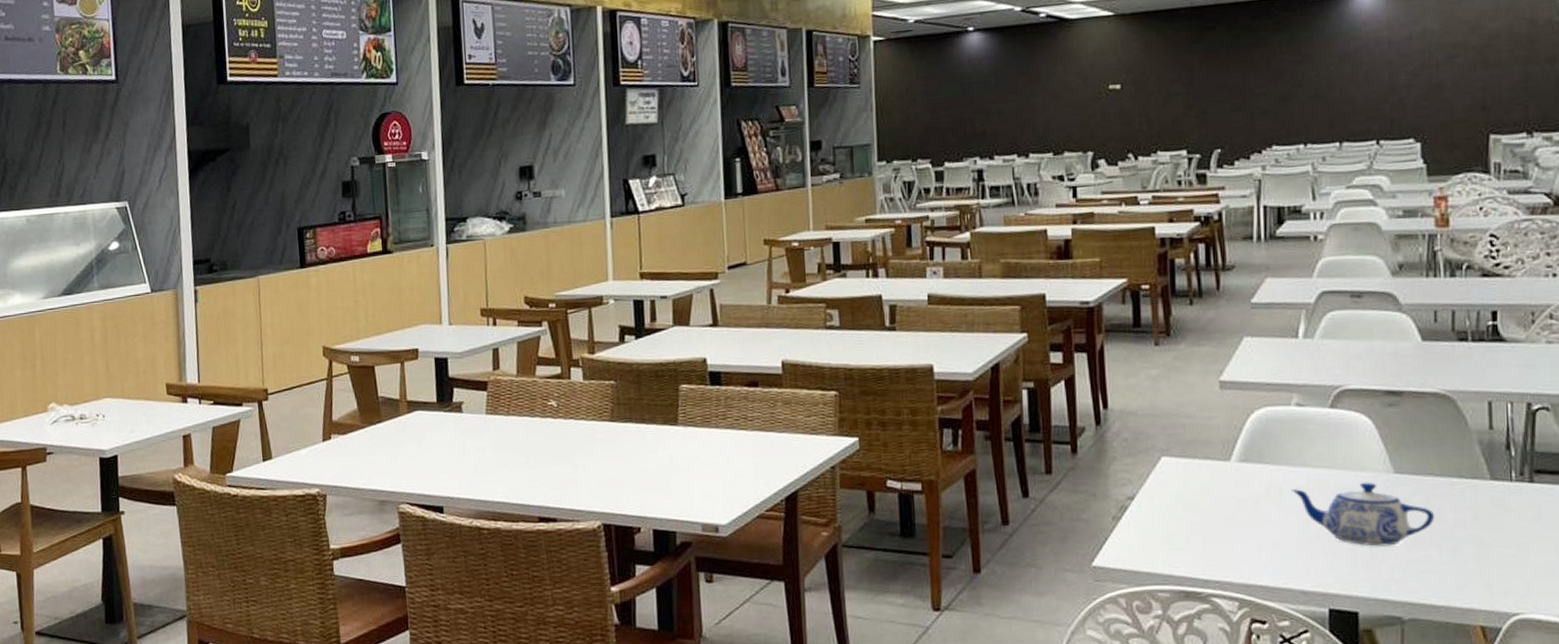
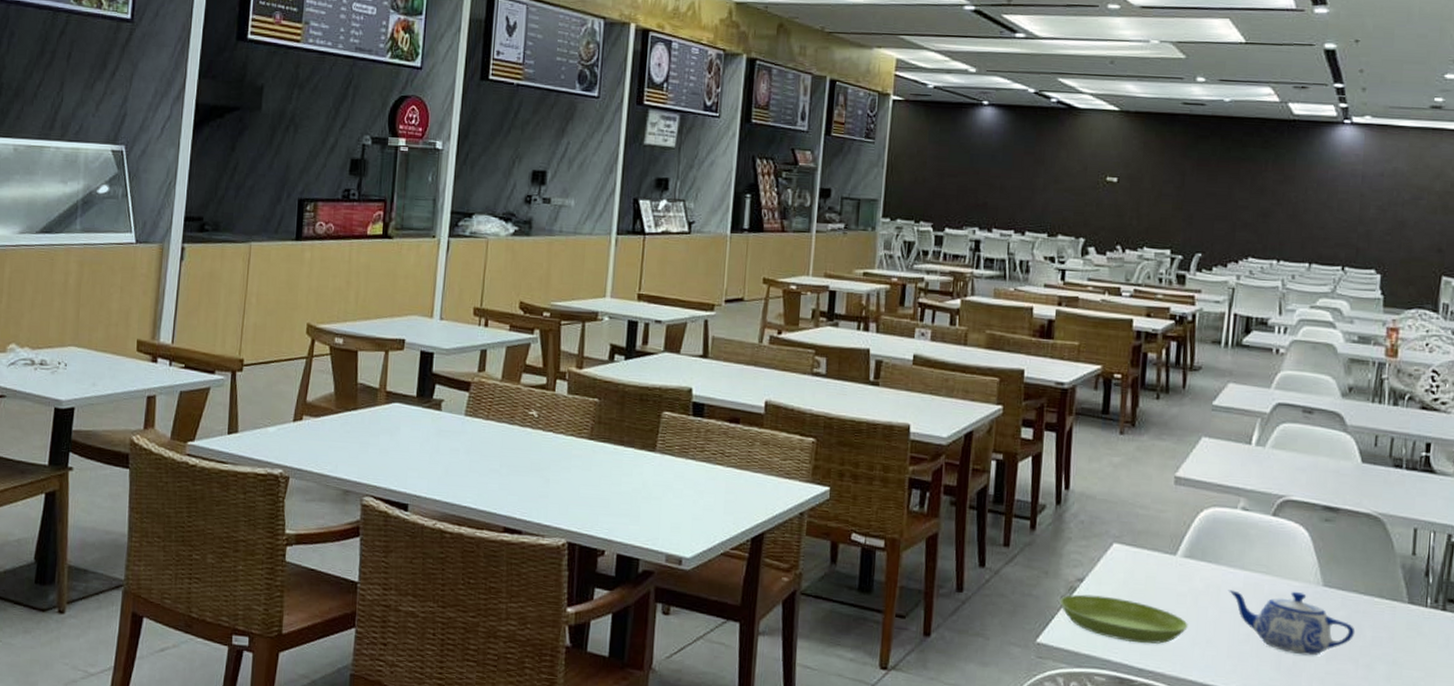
saucer: none [1111,511,1252,555] -> present [1059,594,1188,644]

